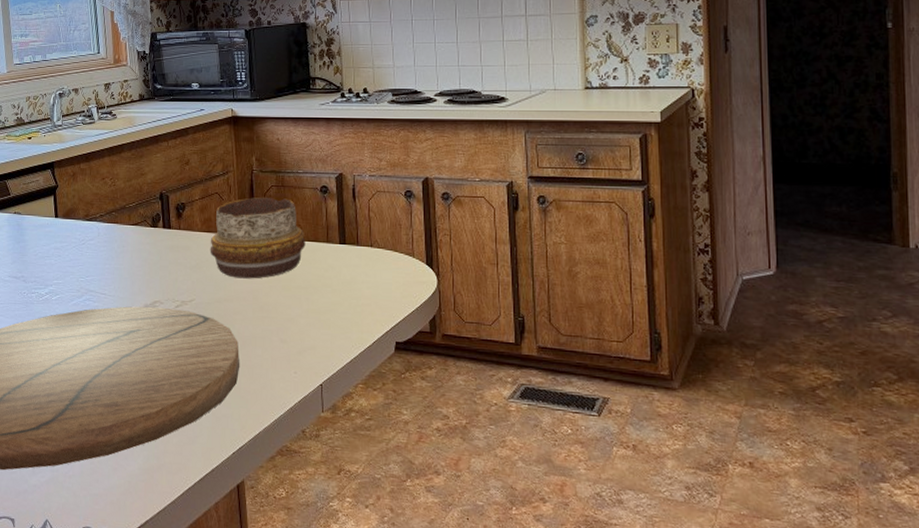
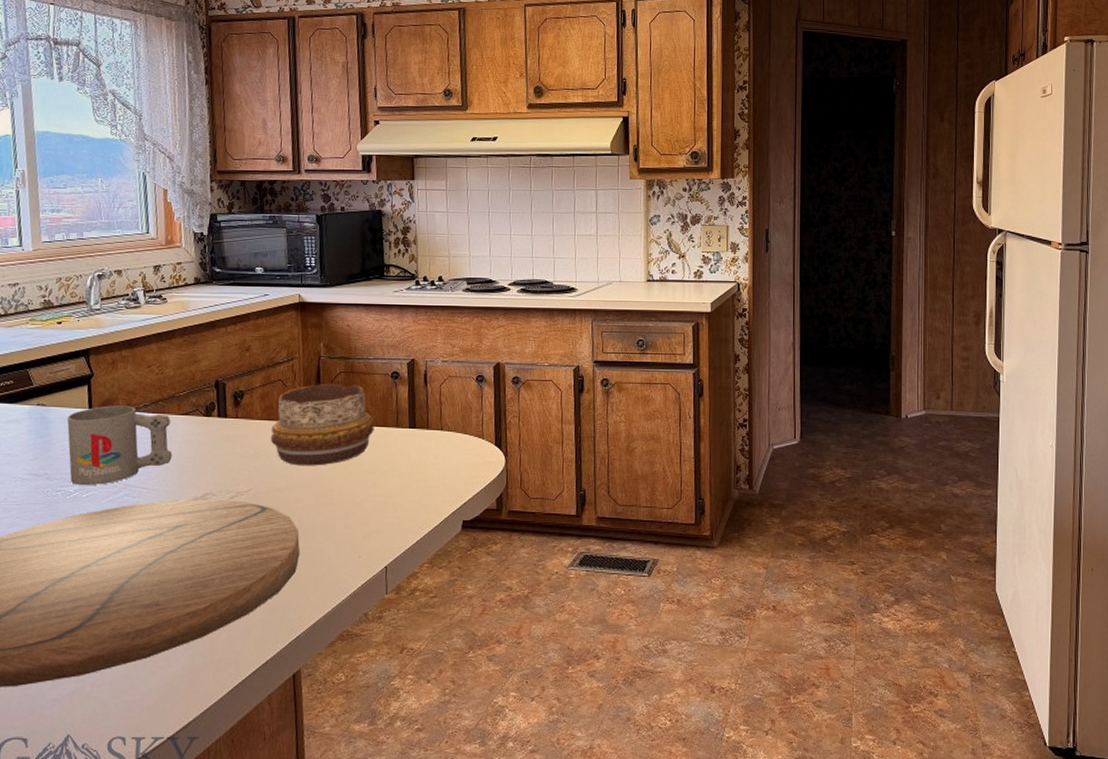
mug: none [38,215,125,289] -> present [67,405,172,486]

